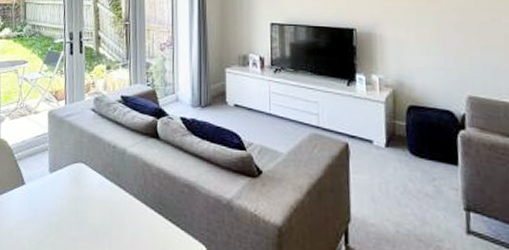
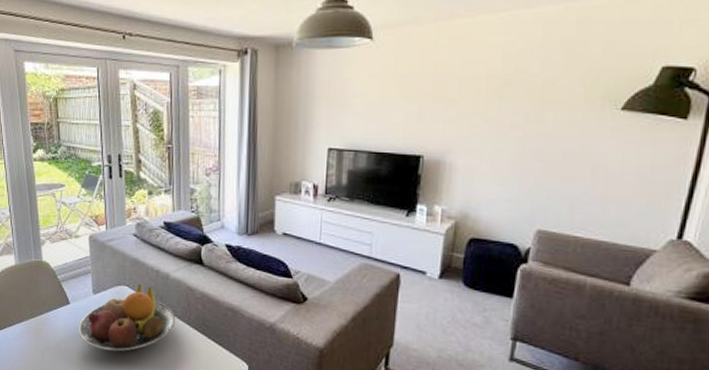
fruit bowl: none [32,160,132,237] -> present [79,284,176,352]

